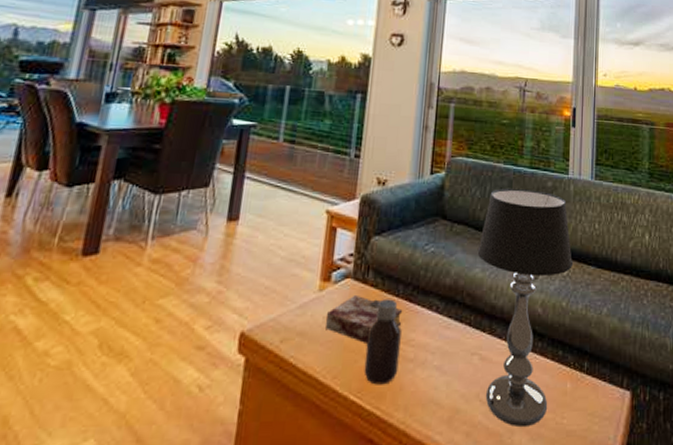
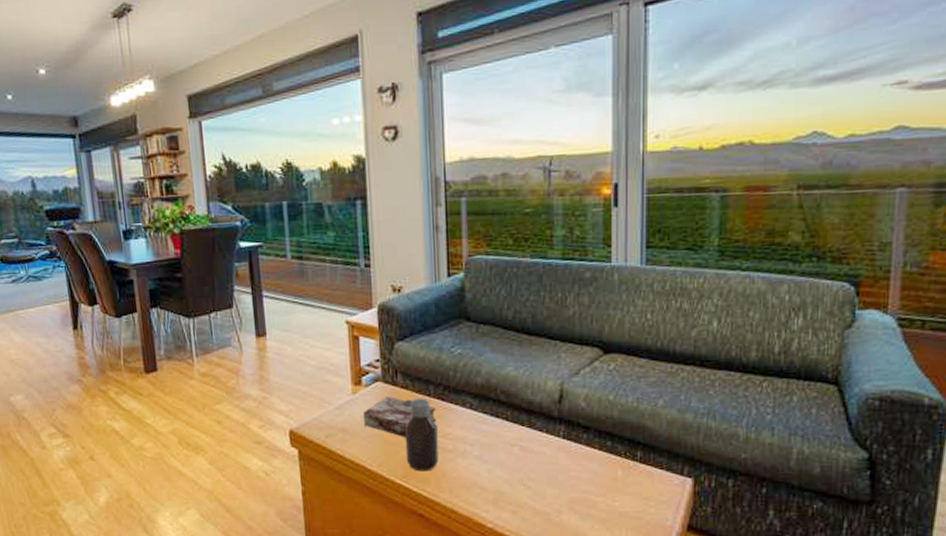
table lamp: present [477,189,574,428] -> none [508,283,621,509]

